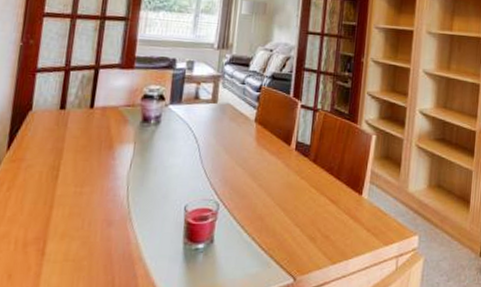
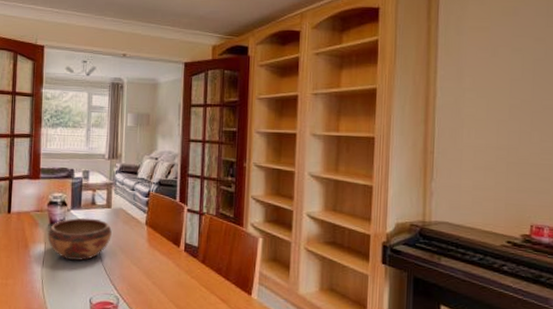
decorative bowl: none [138,114,216,163] -> present [47,218,112,261]

